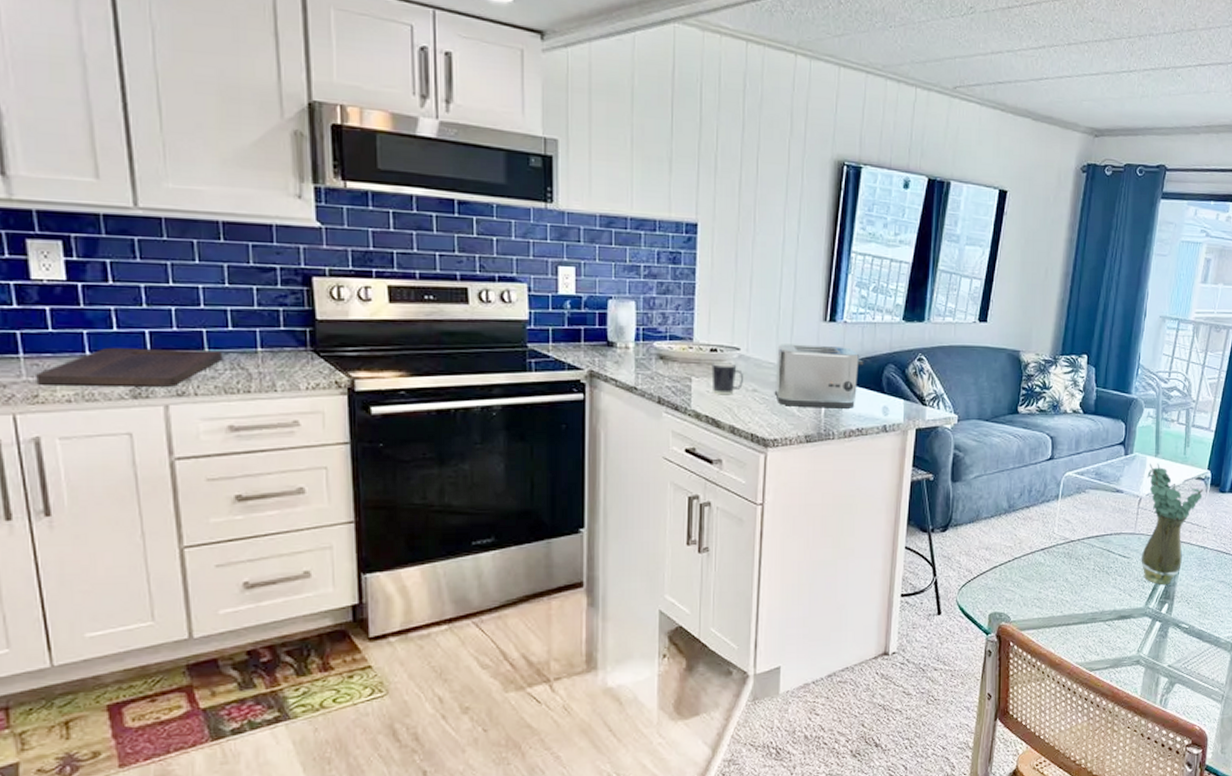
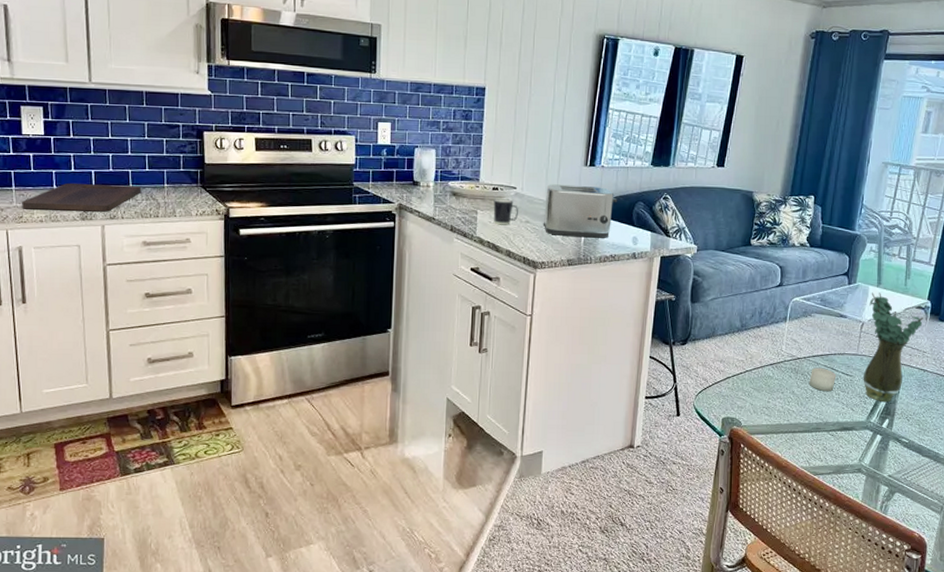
candle: none [1084,550,1113,577] -> present [809,367,837,392]

